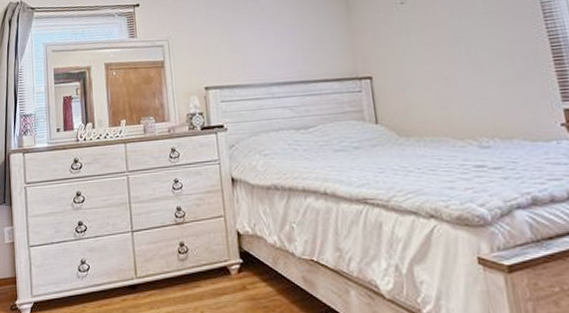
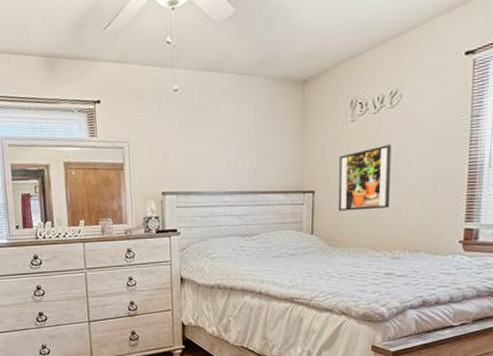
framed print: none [394,24,463,97] -> present [338,145,392,211]

